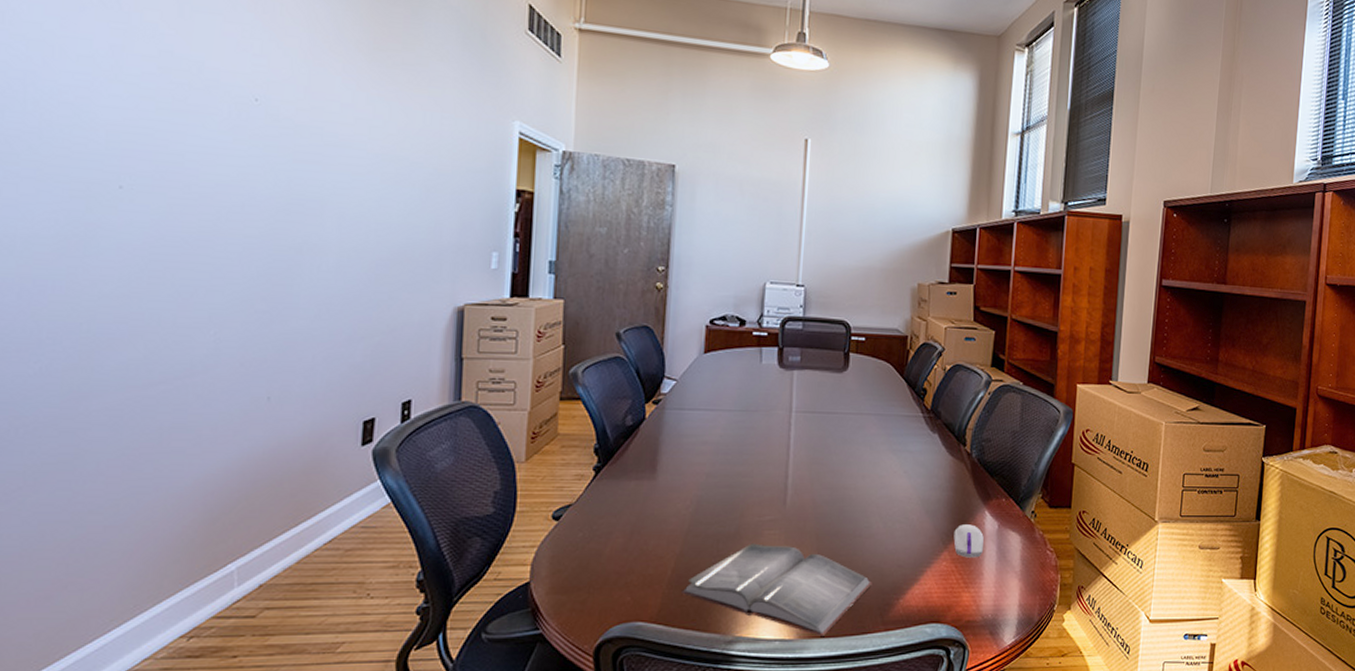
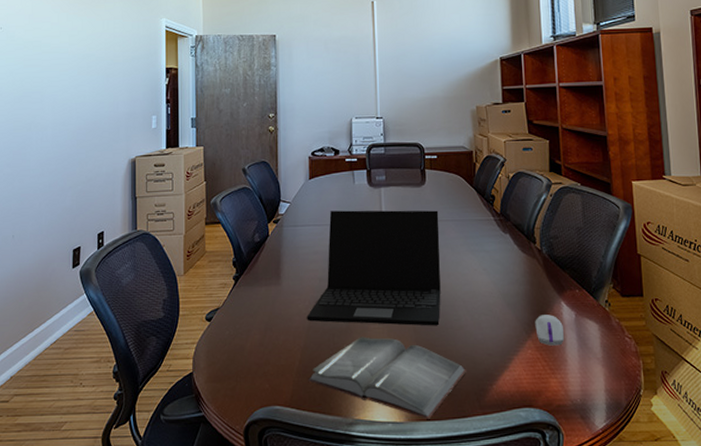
laptop: none [686,394,860,533] -> present [307,210,441,326]

